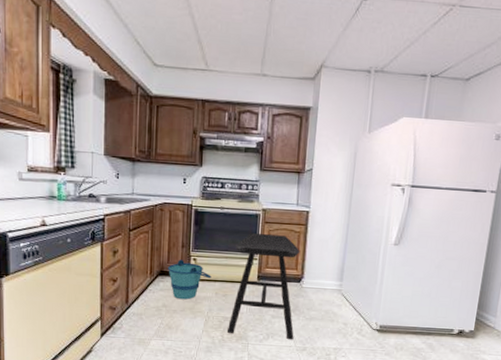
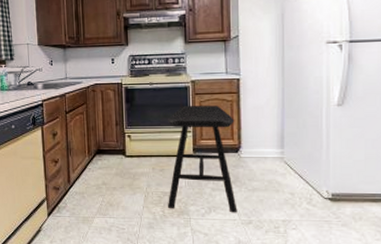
bucket: present [168,260,211,300] -> none [104,137,147,177]

